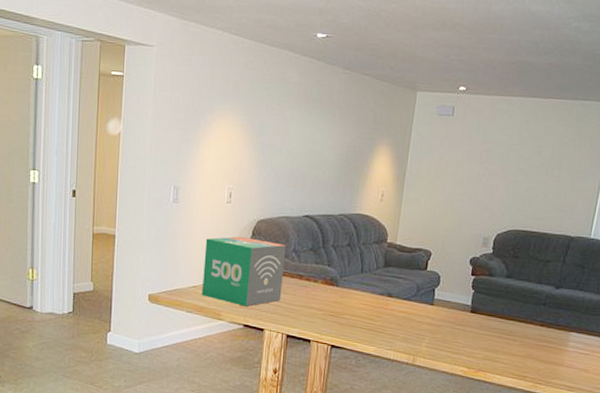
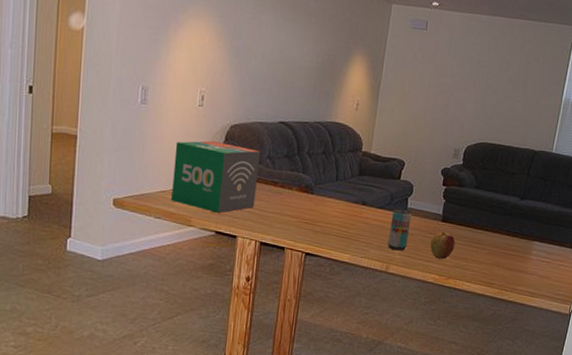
beverage can: none [414,300,439,343] -> present [387,208,412,251]
apple: none [459,323,485,351] -> present [430,232,456,259]

